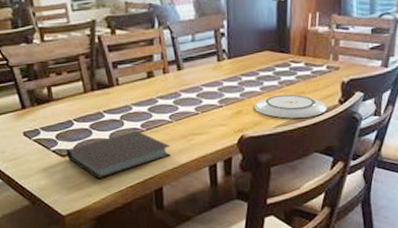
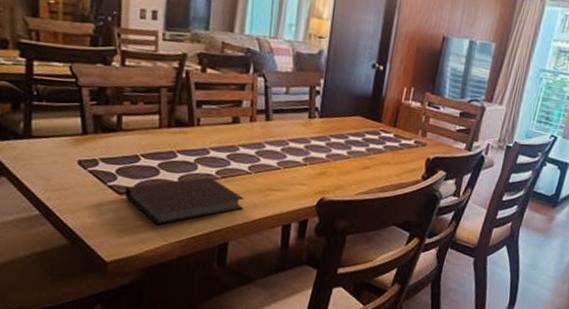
plate: present [254,94,327,119] -> none [339,161,410,189]

